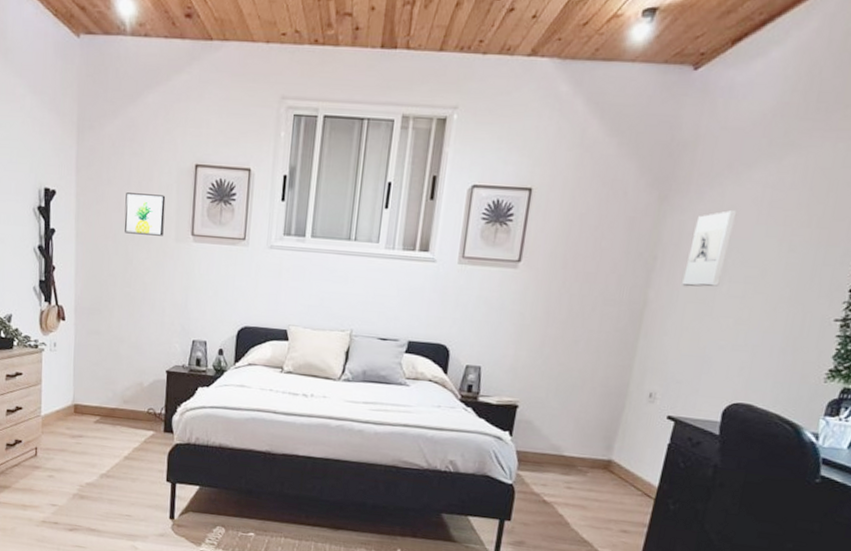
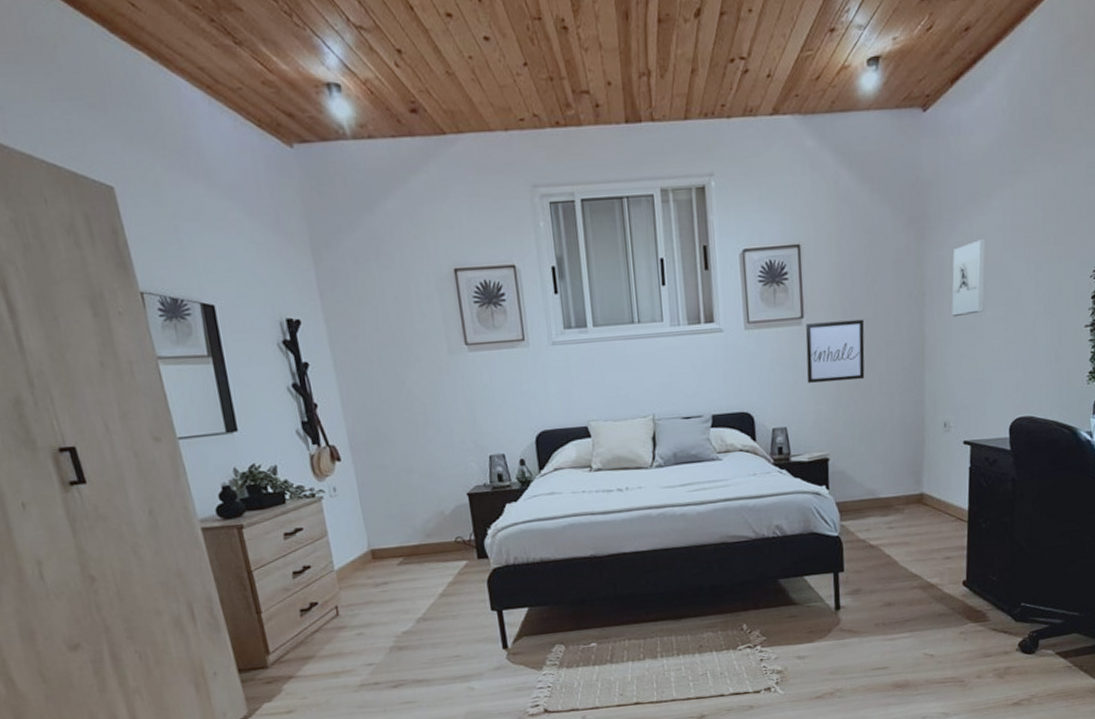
wall art: present [124,192,166,236] -> none [382,307,434,354]
wall art: none [511,268,585,334] -> present [805,319,865,383]

